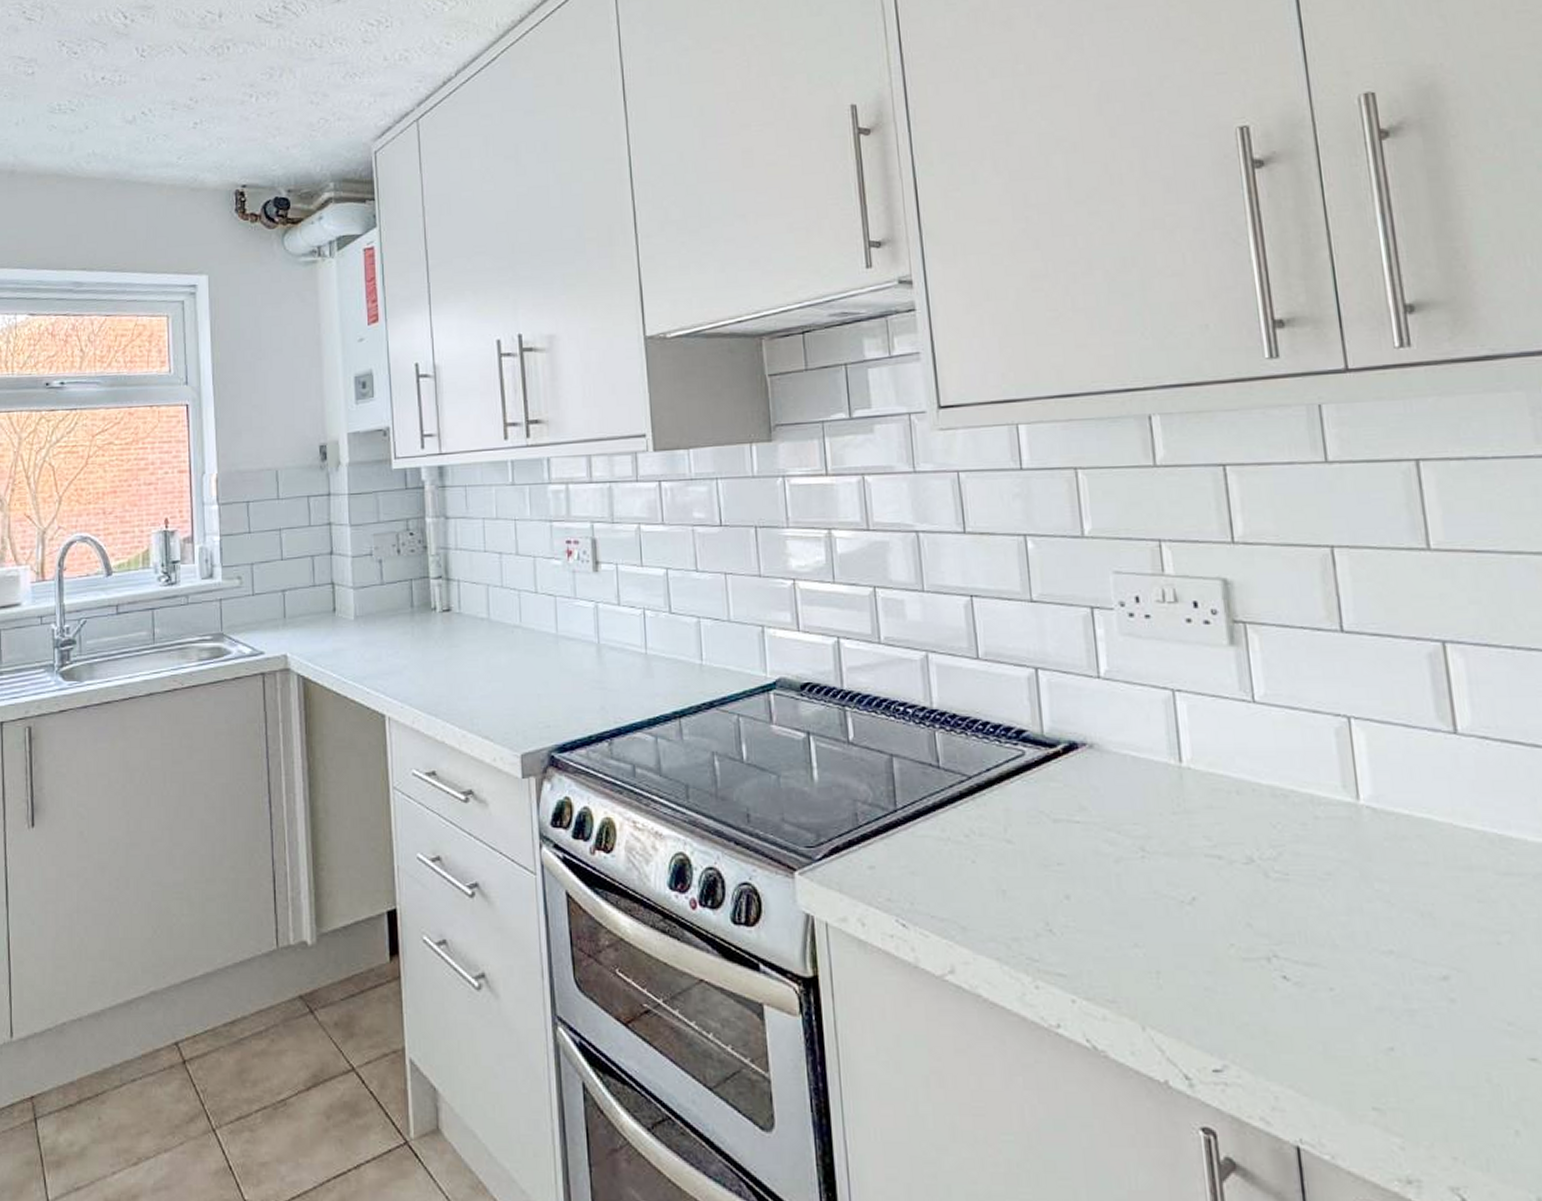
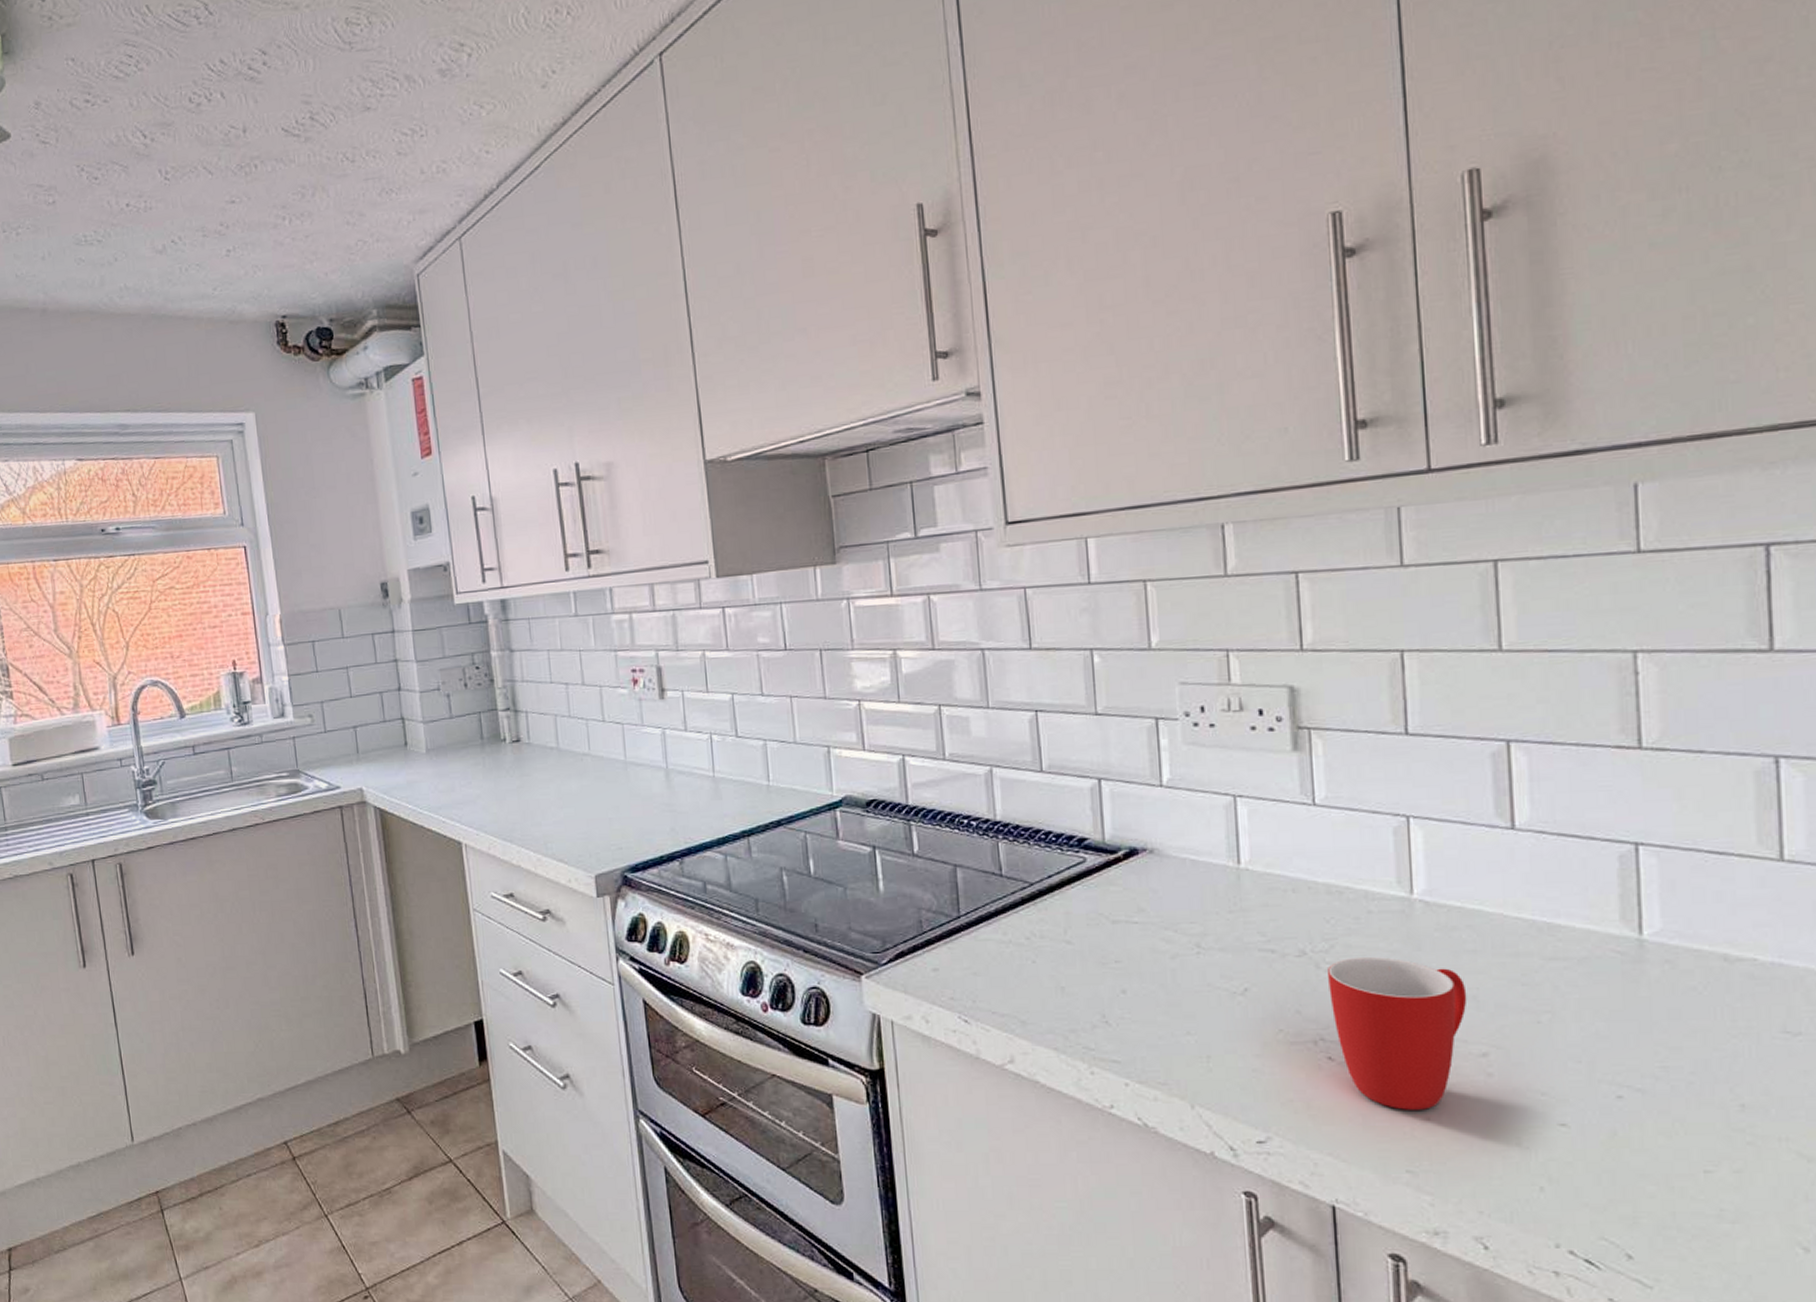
mug: none [1277,867,1423,1038] -> present [1328,957,1467,1110]

